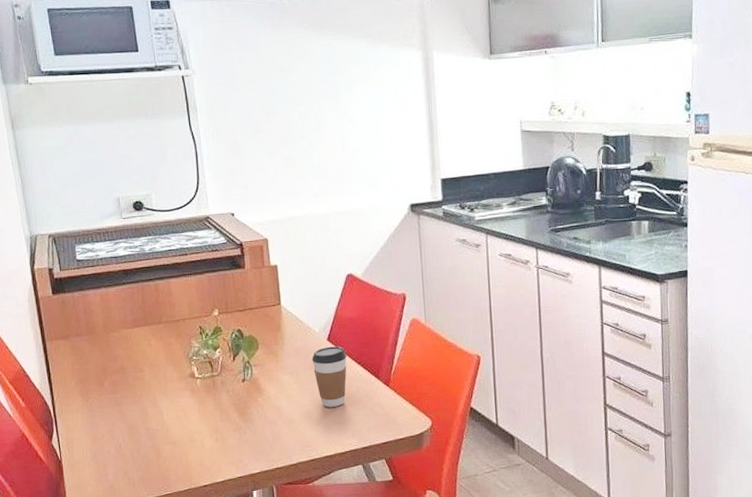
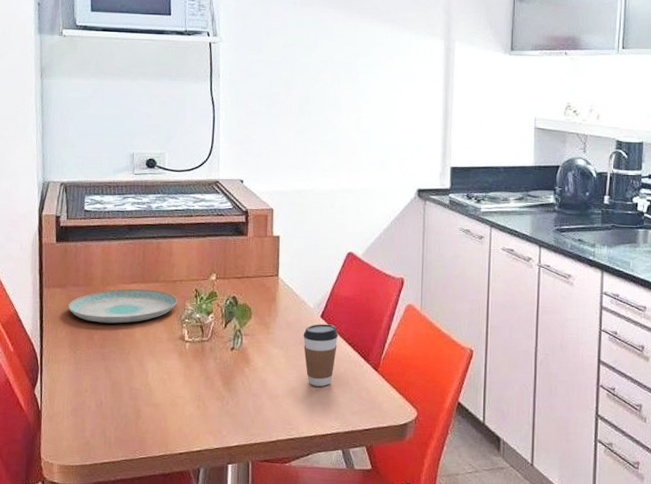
plate: none [73,331,183,370] -> present [68,288,178,324]

